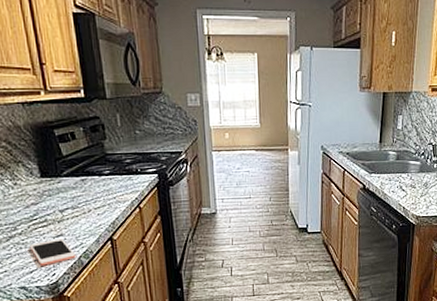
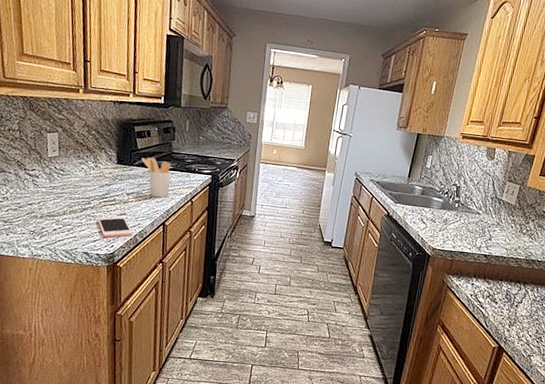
utensil holder: none [70,164,111,210] -> present [141,157,171,198]

